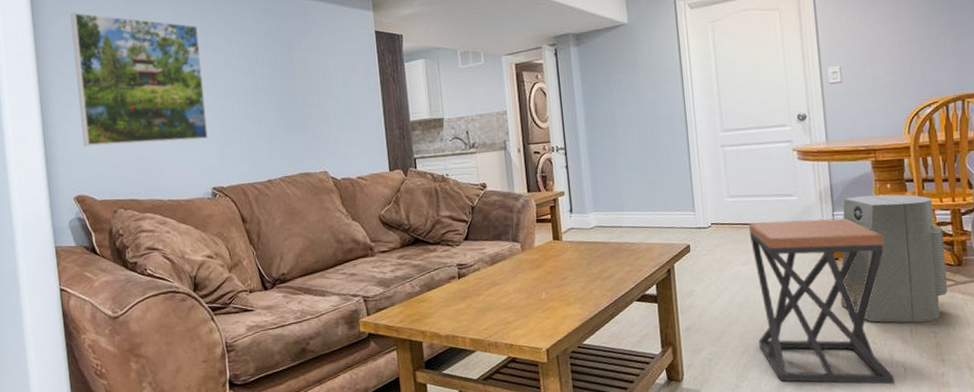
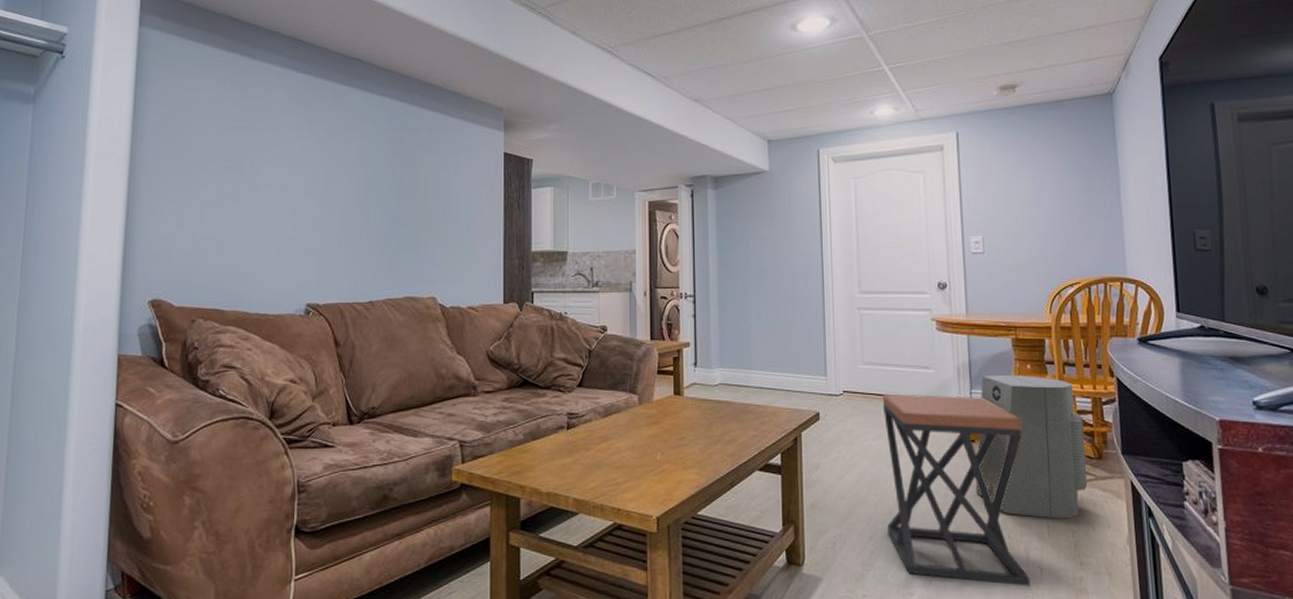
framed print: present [70,12,208,147] -> none [169,100,314,251]

